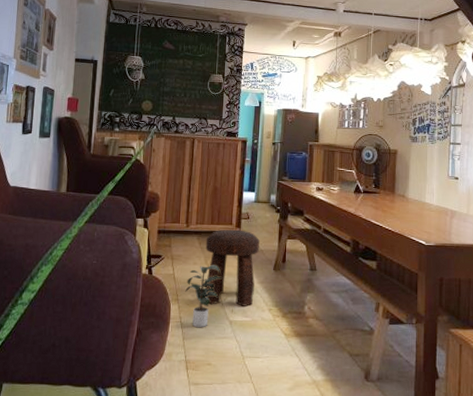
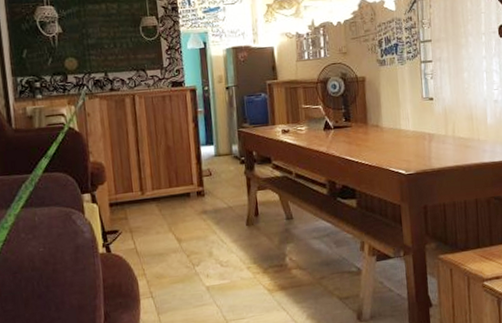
potted plant: present [185,265,222,328] -> none [151,231,191,300]
stool: present [204,229,259,306] -> none [166,189,229,274]

